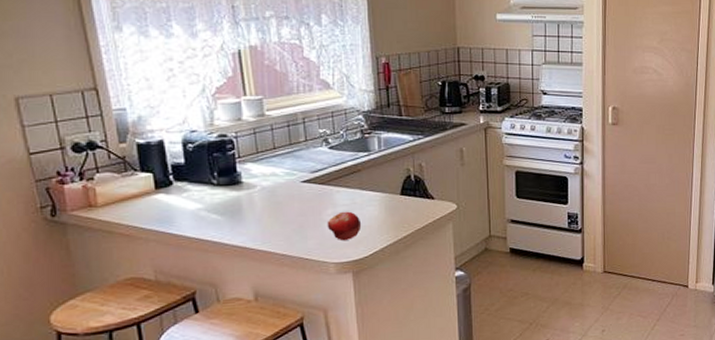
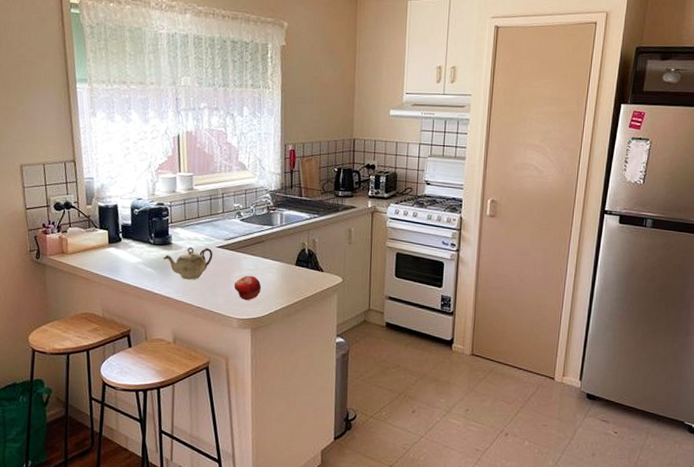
teapot: none [233,183,298,224] -> present [164,247,213,280]

